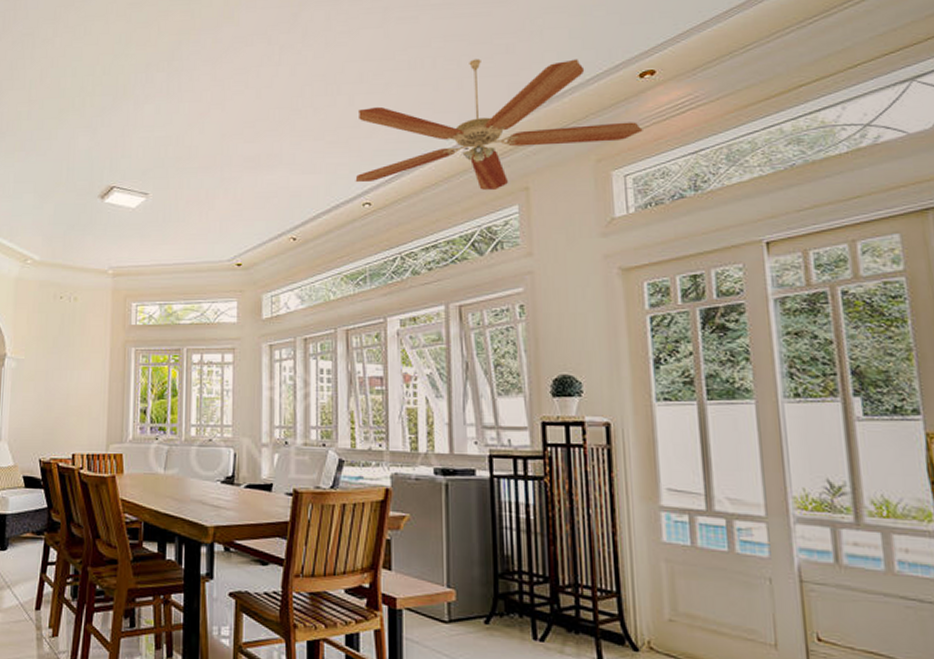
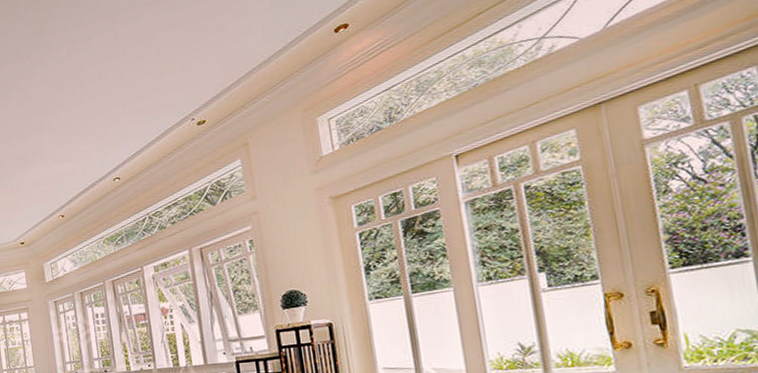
ceiling fan: present [355,58,643,190] -> none [100,26,341,162]

